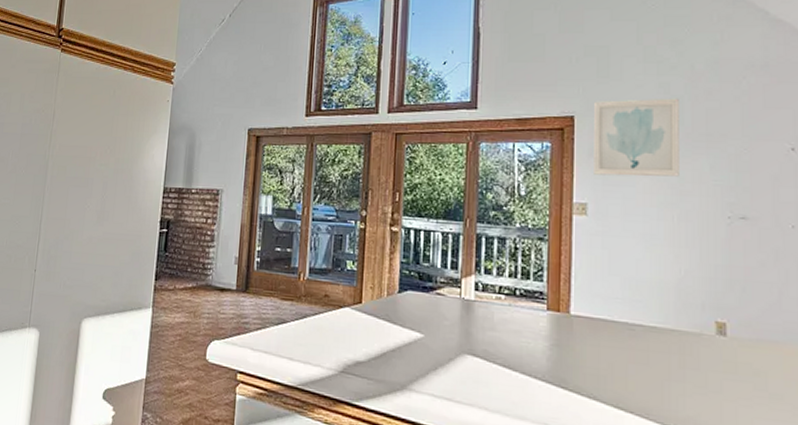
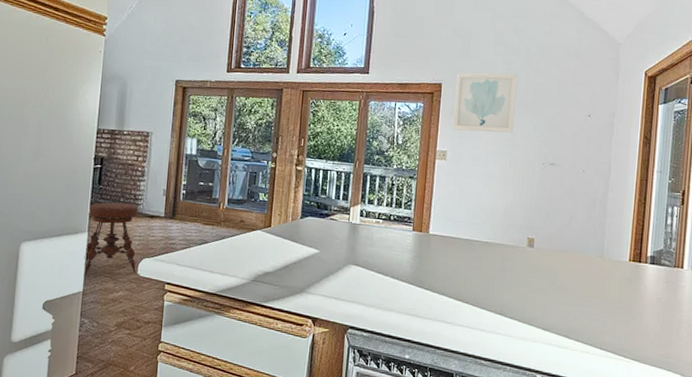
stool: none [147,272,207,360] -> present [83,202,139,276]

